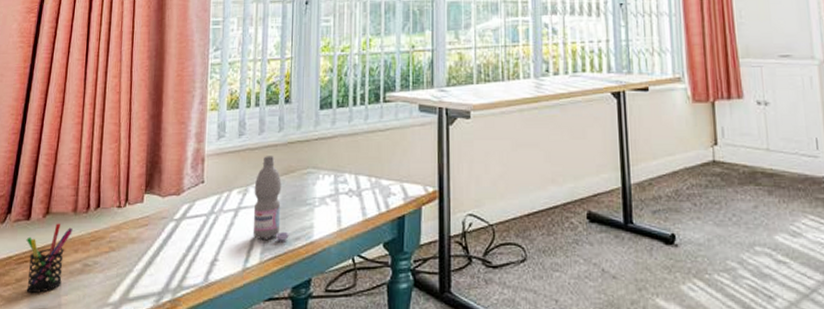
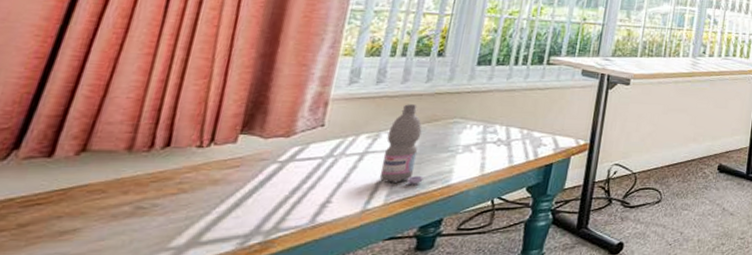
pen holder: present [26,223,73,293] -> none [34,162,123,239]

